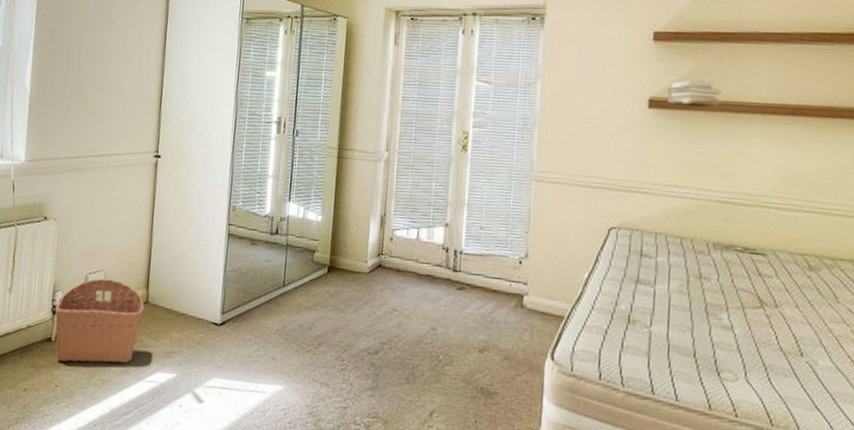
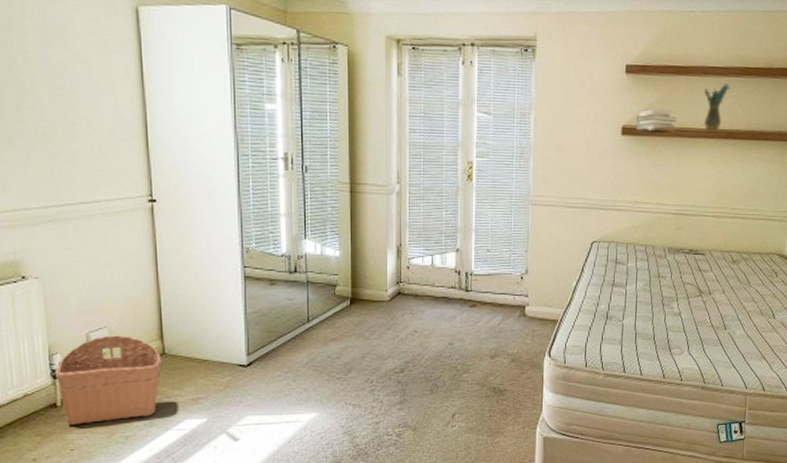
vase: none [758,50,795,108] -> present [704,83,730,133]

